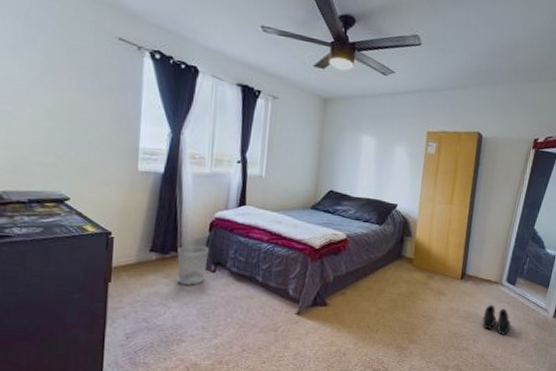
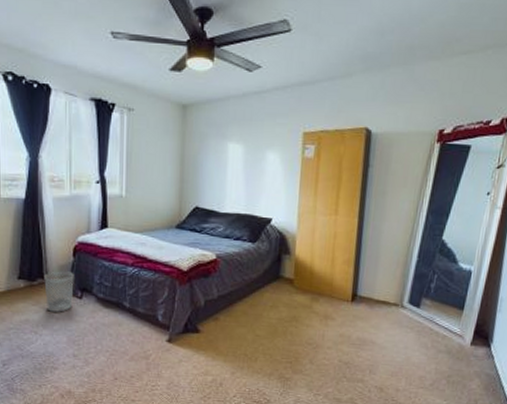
boots: present [482,304,511,336] -> none [379,330,416,367]

